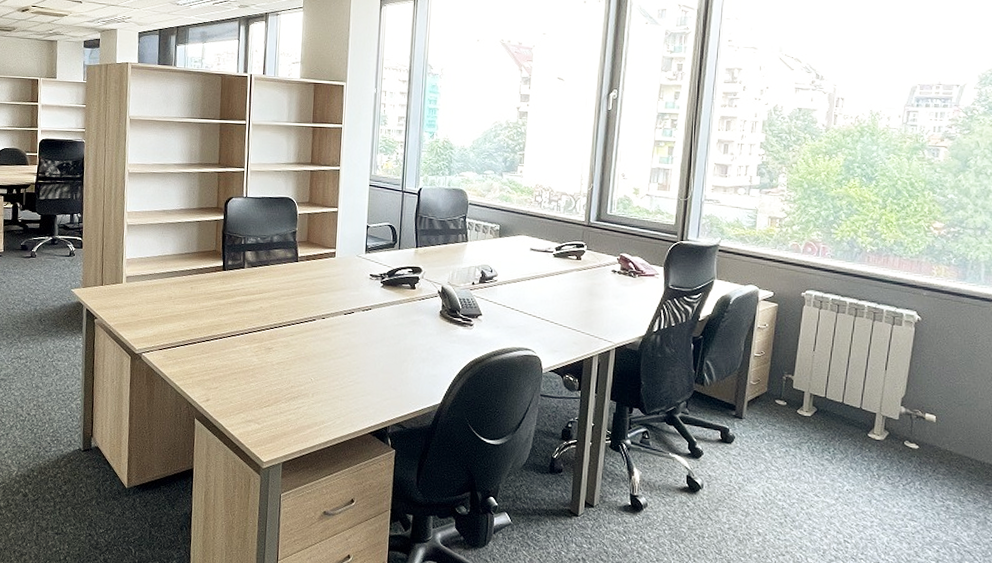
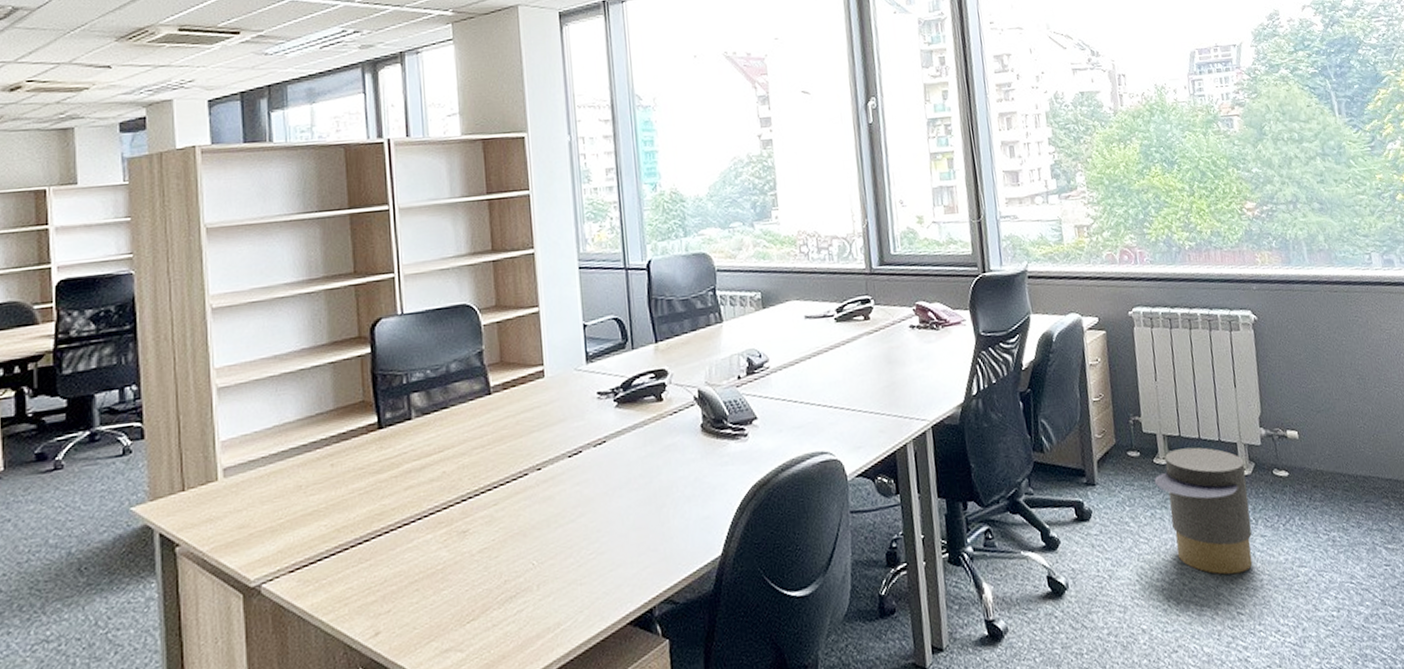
trash can: none [794,407,879,513] -> present [1154,447,1253,575]

